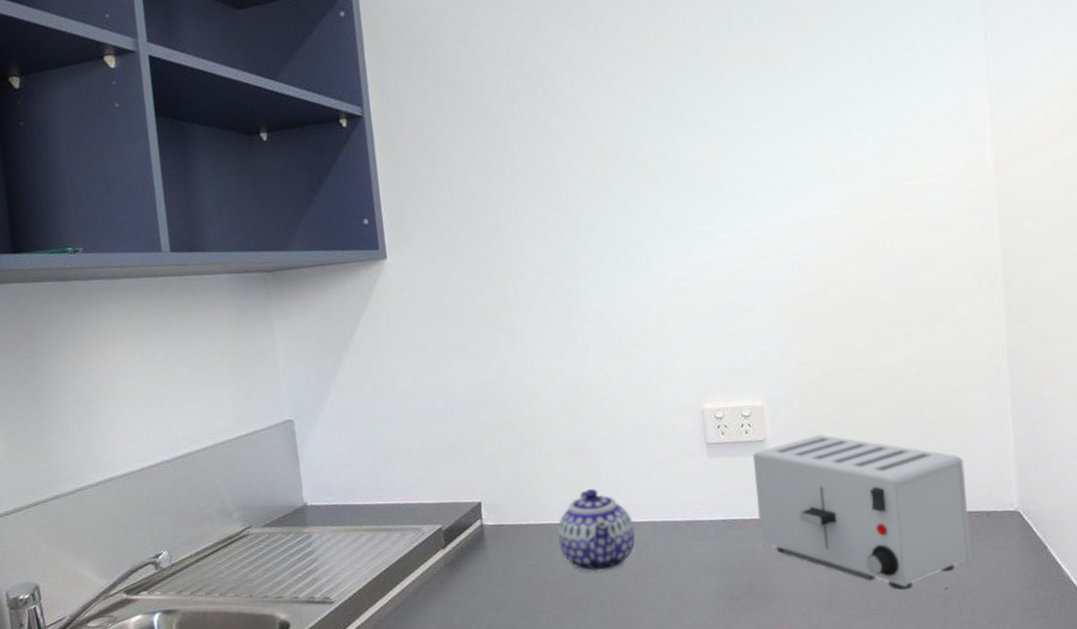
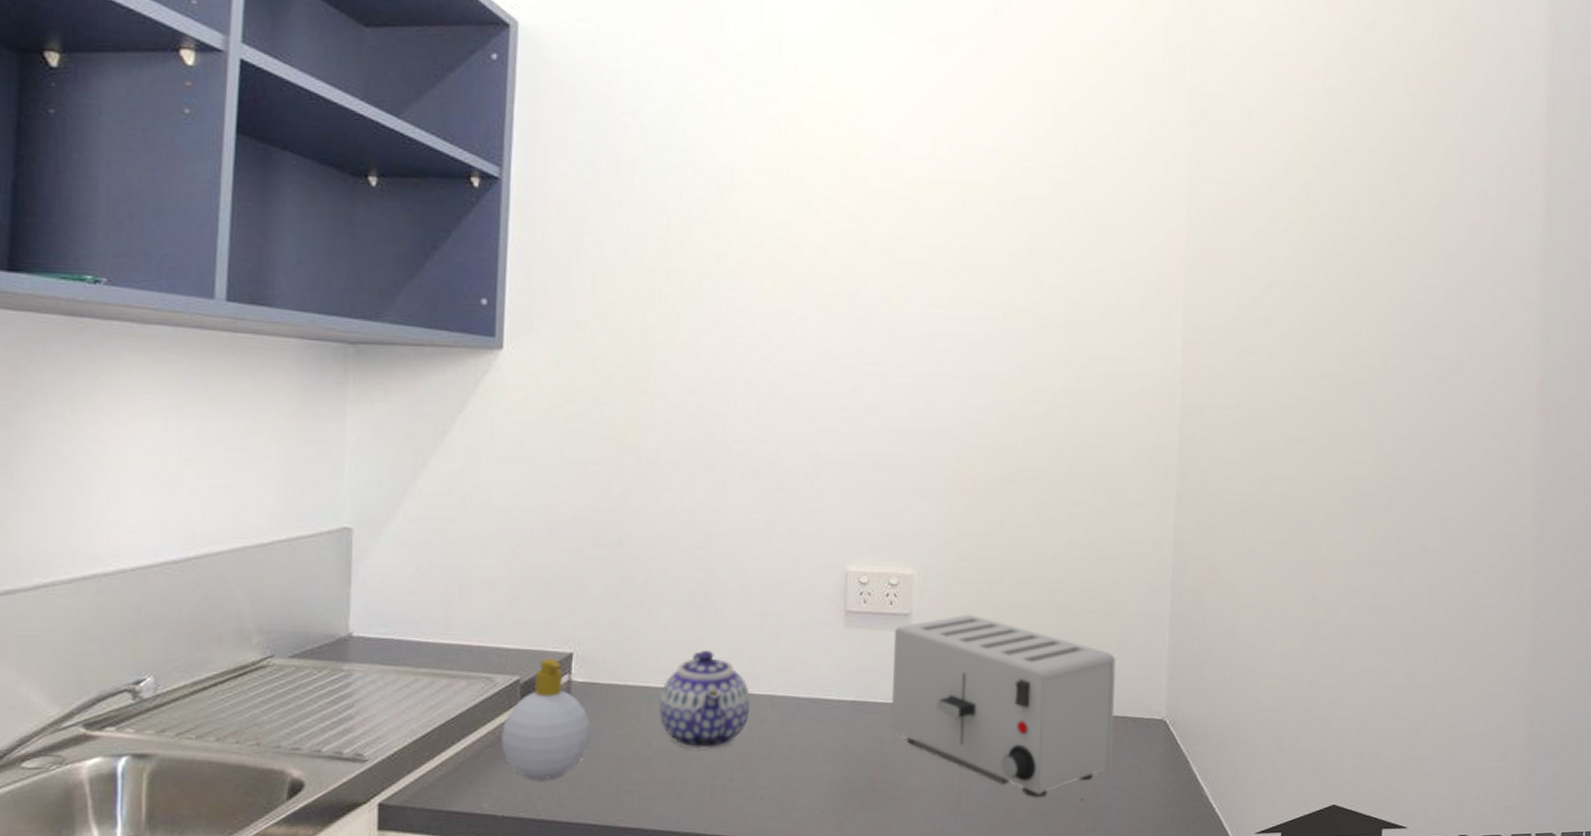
soap bottle: none [433,507,505,608] -> present [501,658,591,781]

